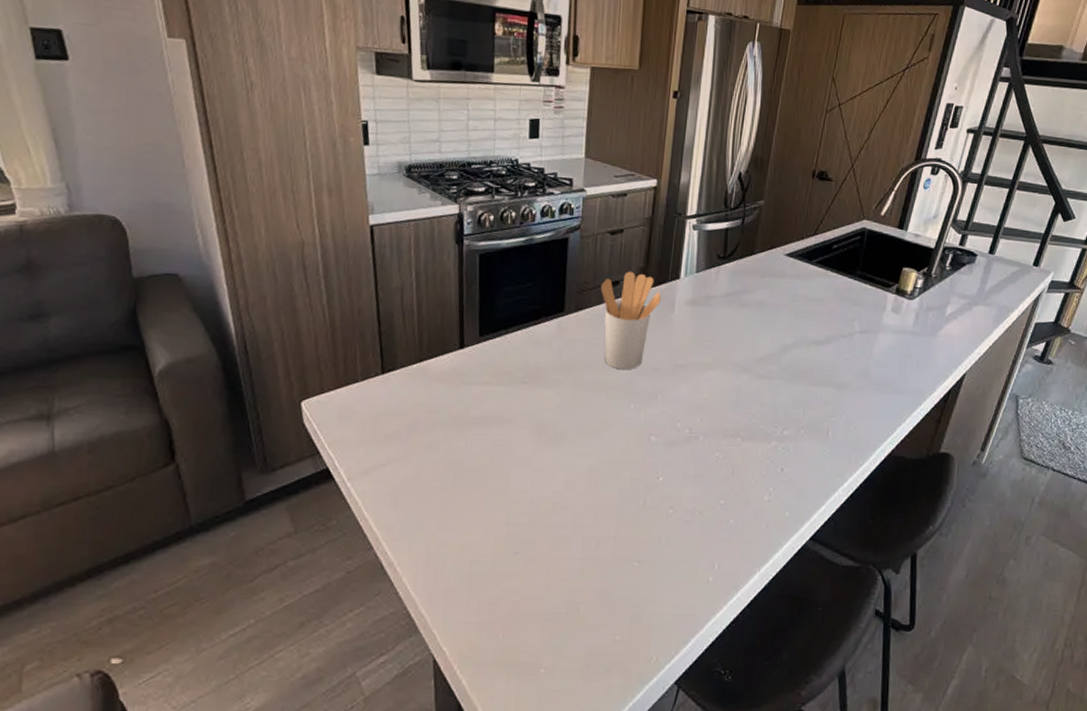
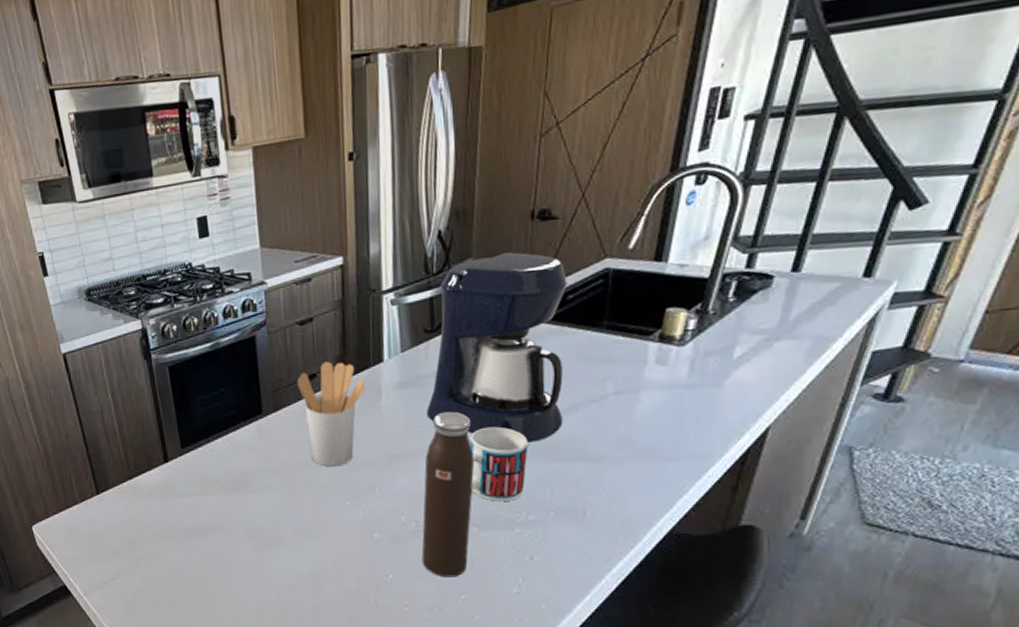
water bottle: none [690,330,746,483] -> present [421,411,475,578]
coffee maker: none [710,201,834,366] -> present [426,252,568,443]
mug: none [740,348,790,416] -> present [469,426,528,502]

